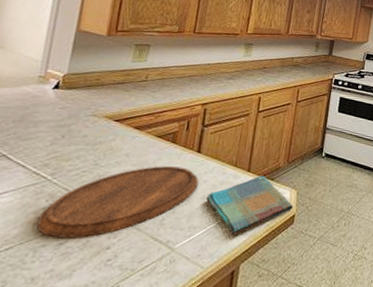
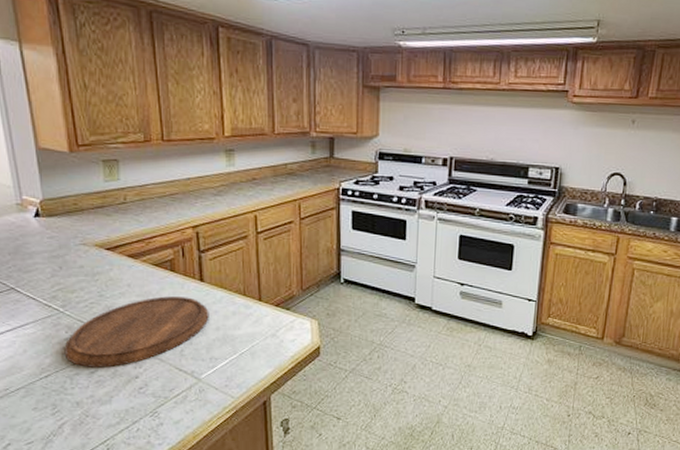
dish towel: present [206,175,294,235] -> none [221,305,317,367]

